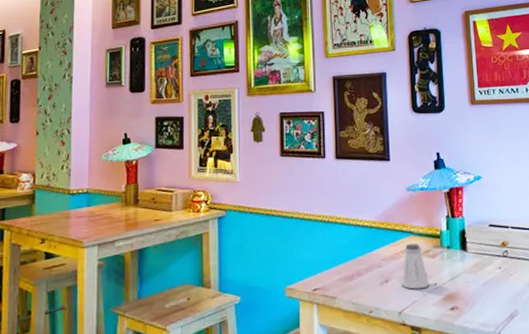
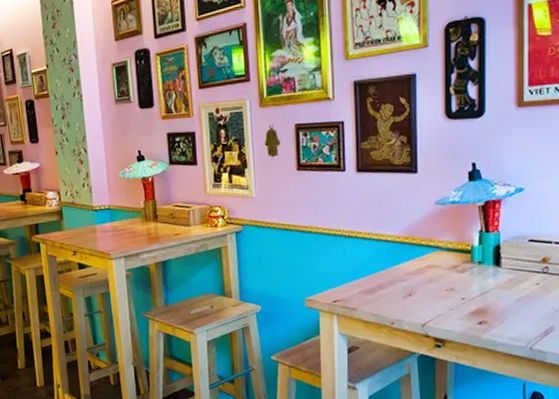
saltshaker: present [401,244,429,290] -> none [425,259,456,304]

